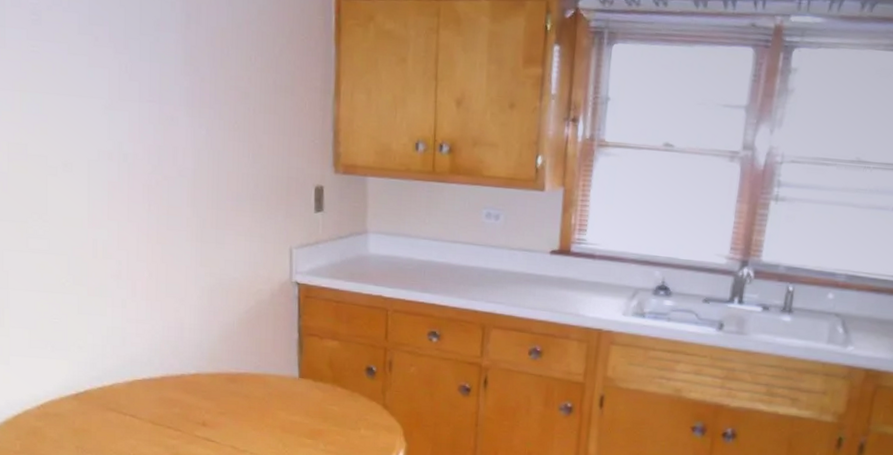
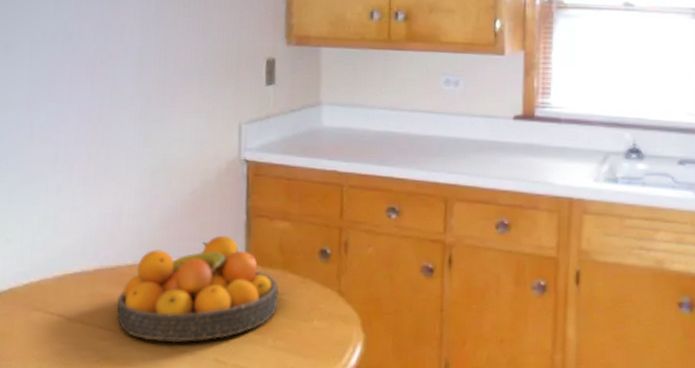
fruit bowl: none [182,351,330,444] -> present [116,235,280,343]

